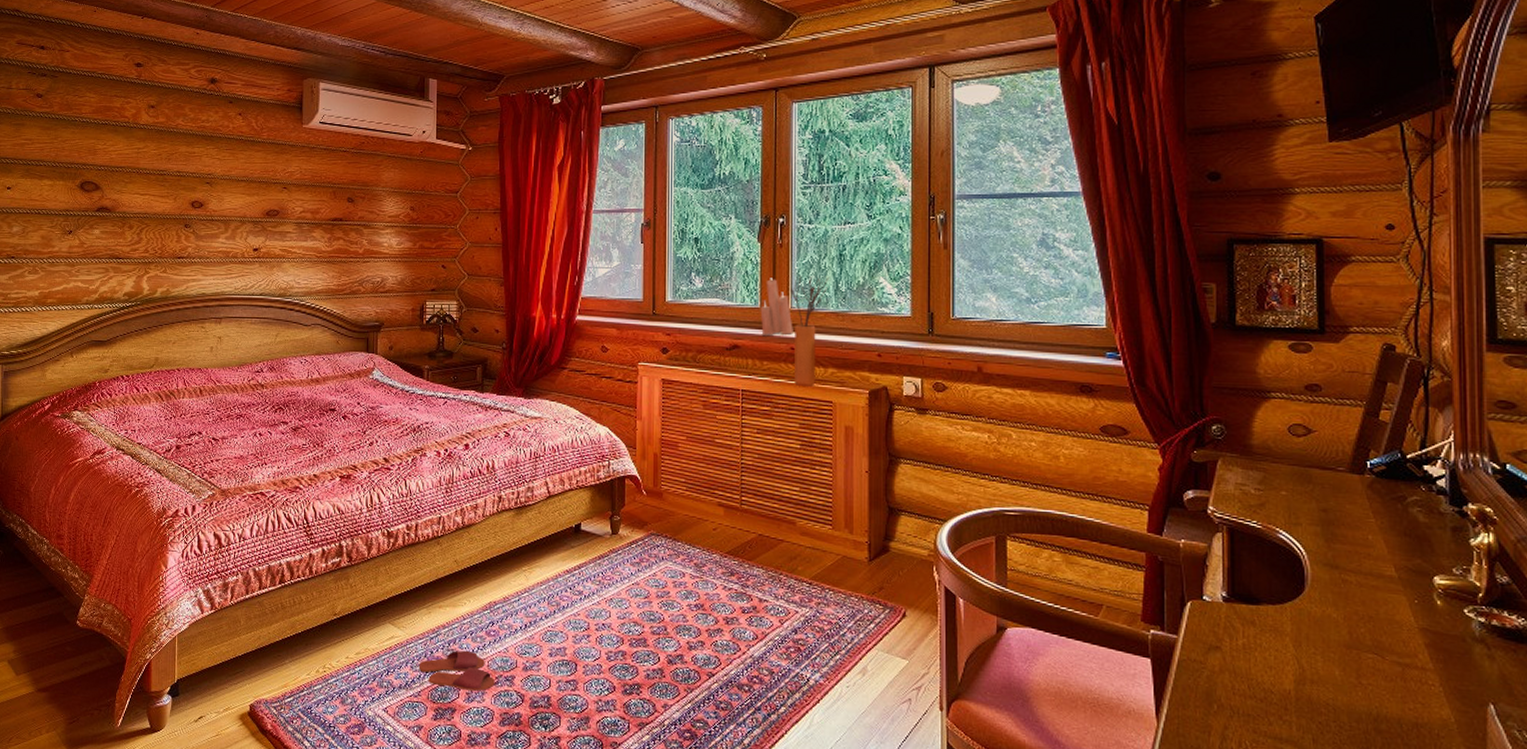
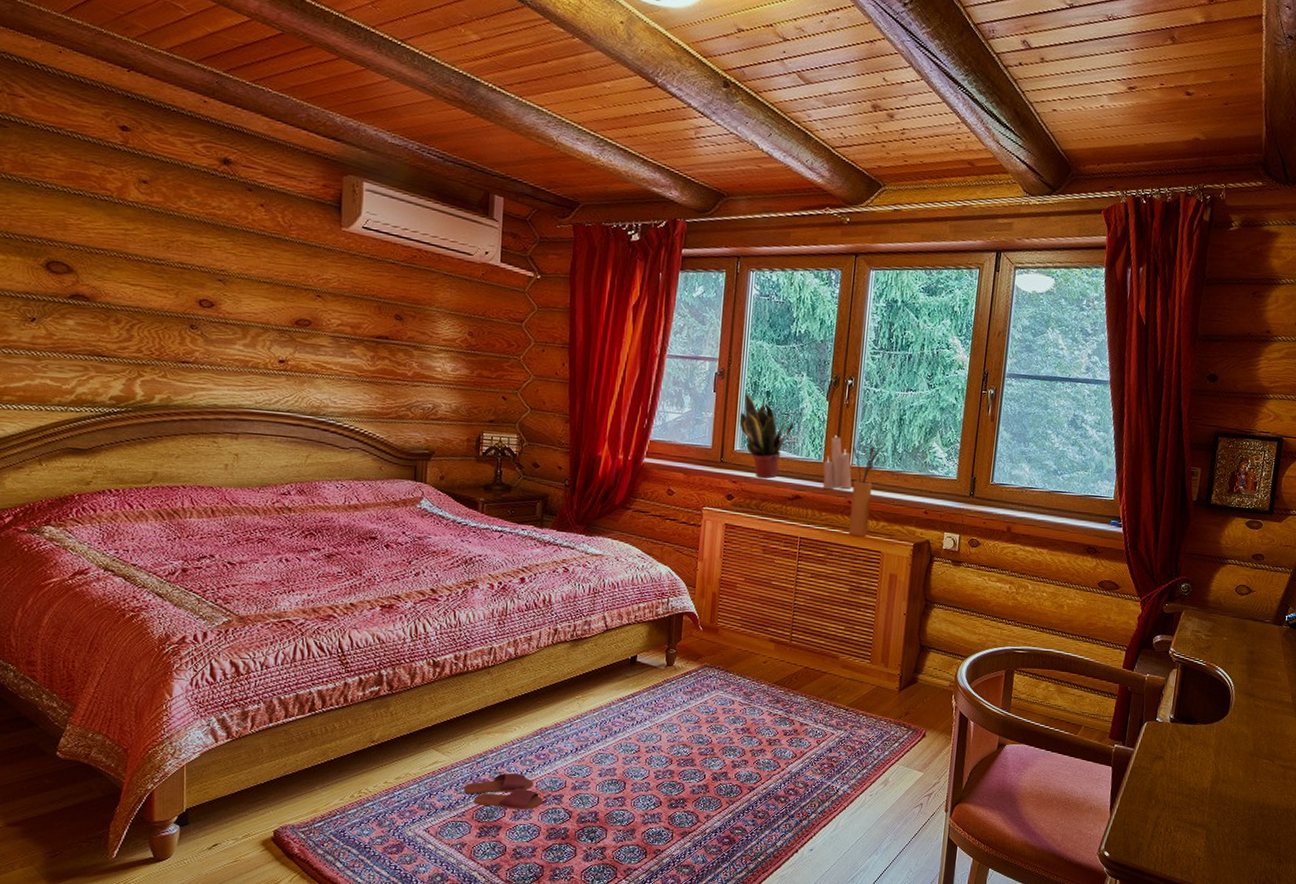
potted plant: none [669,241,726,328] -> present [739,393,794,478]

